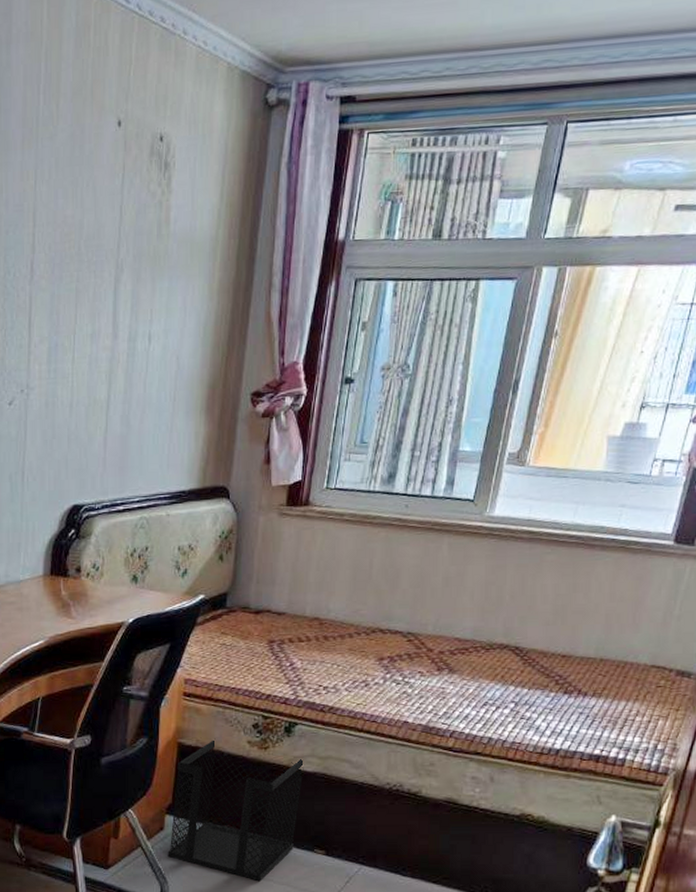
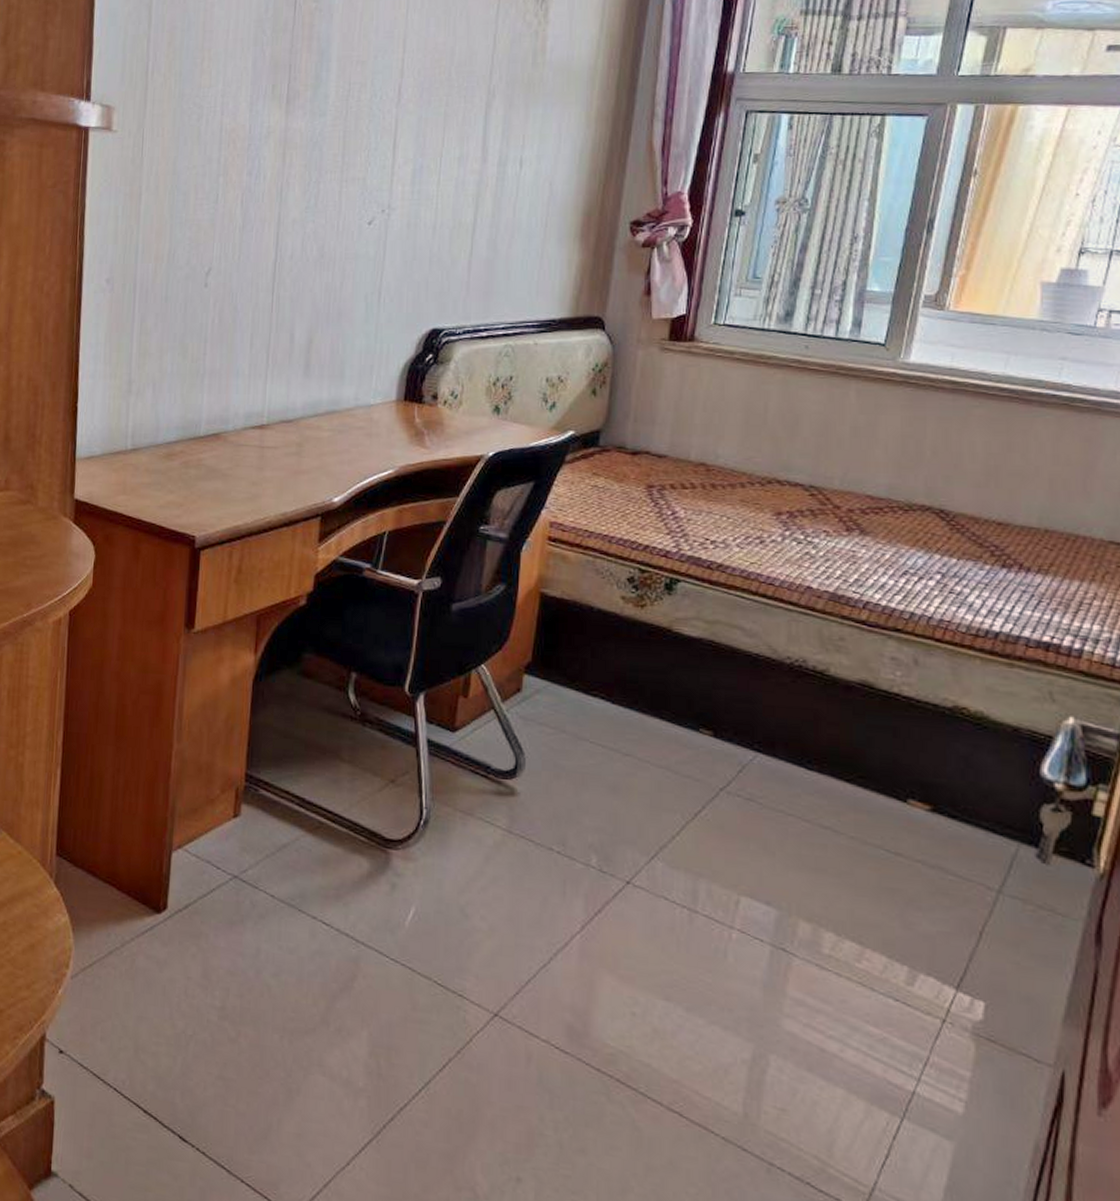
wastebasket: present [168,738,304,882] -> none [525,591,687,762]

